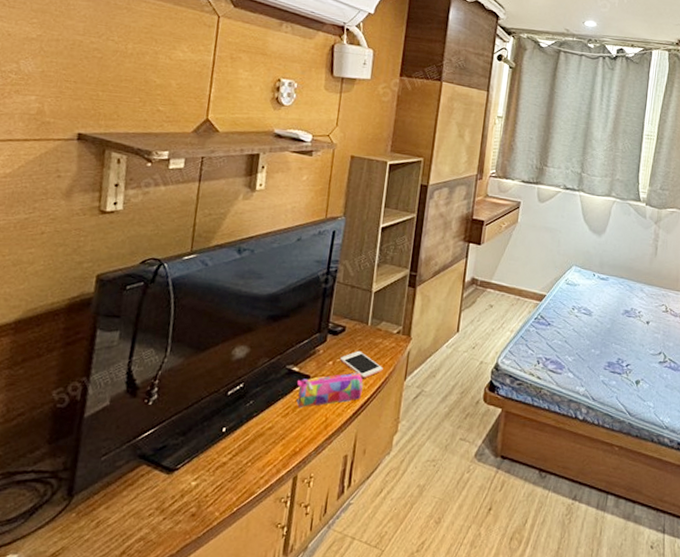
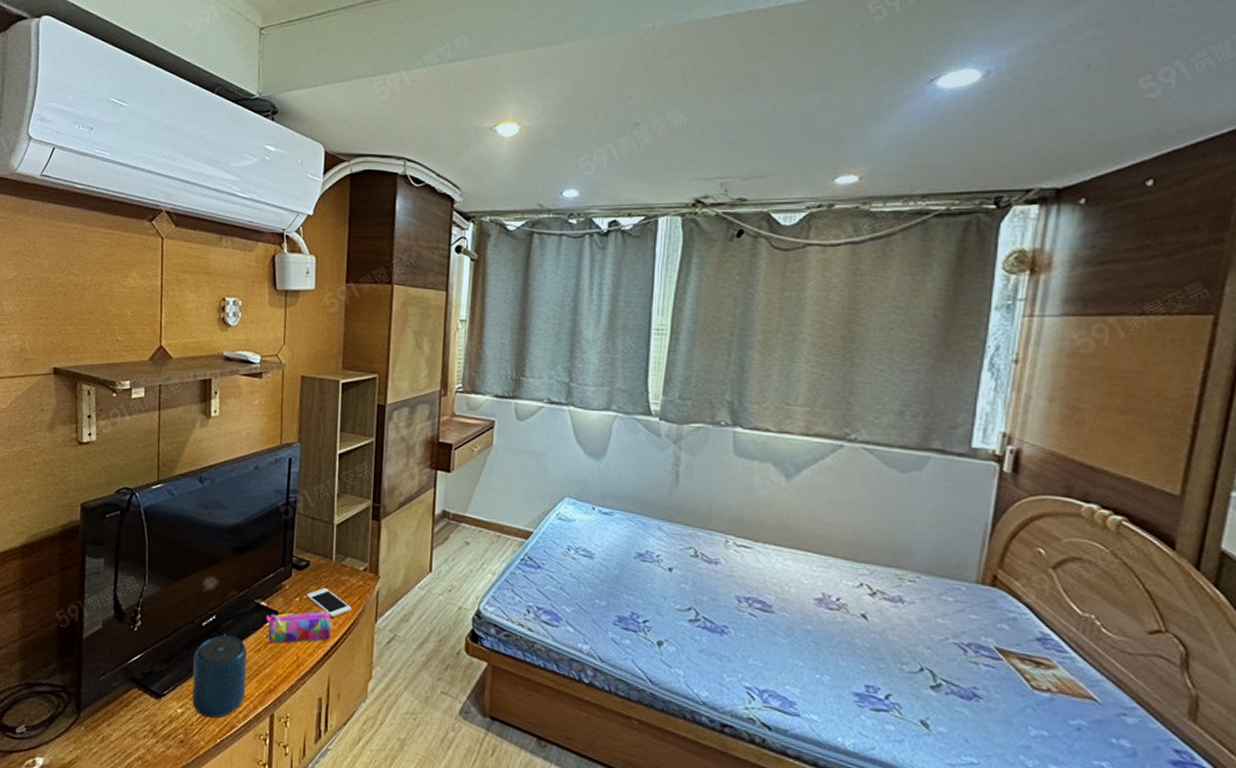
speaker: none [209,402,274,488] -> present [192,635,247,718]

